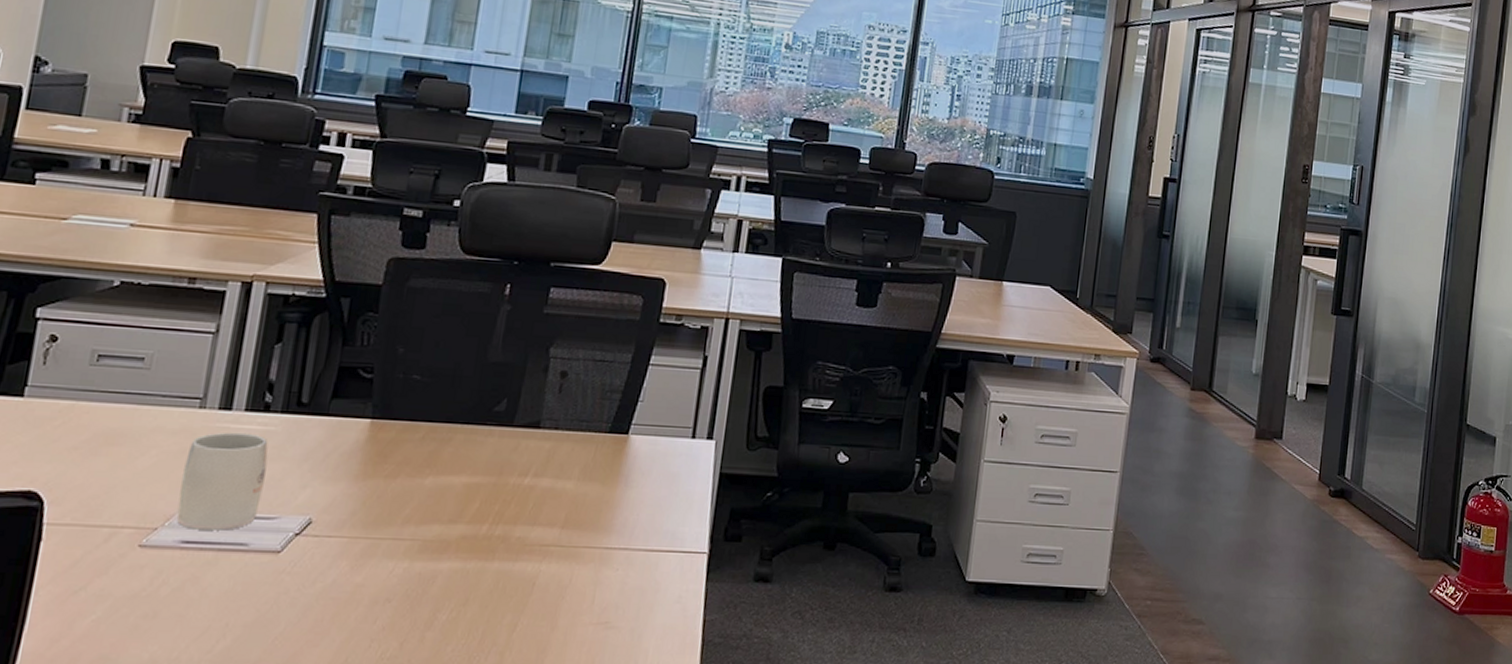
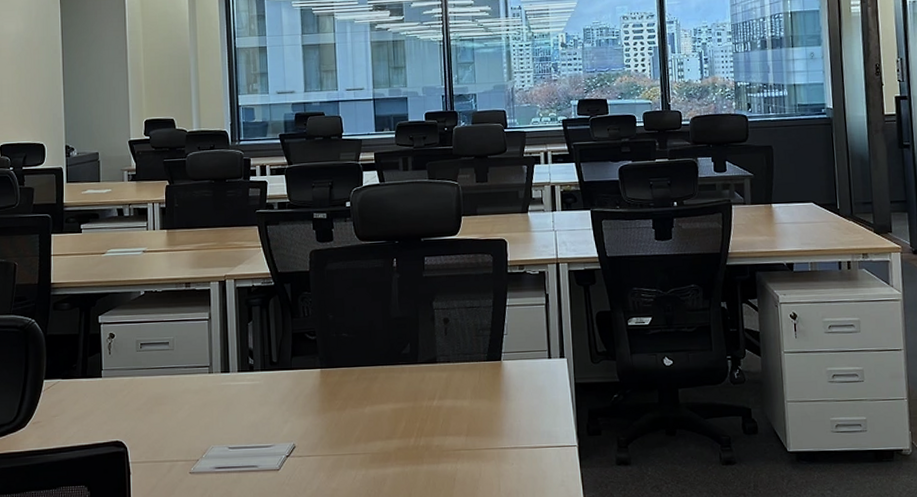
mug: present [177,432,268,531] -> none [207,387,260,459]

